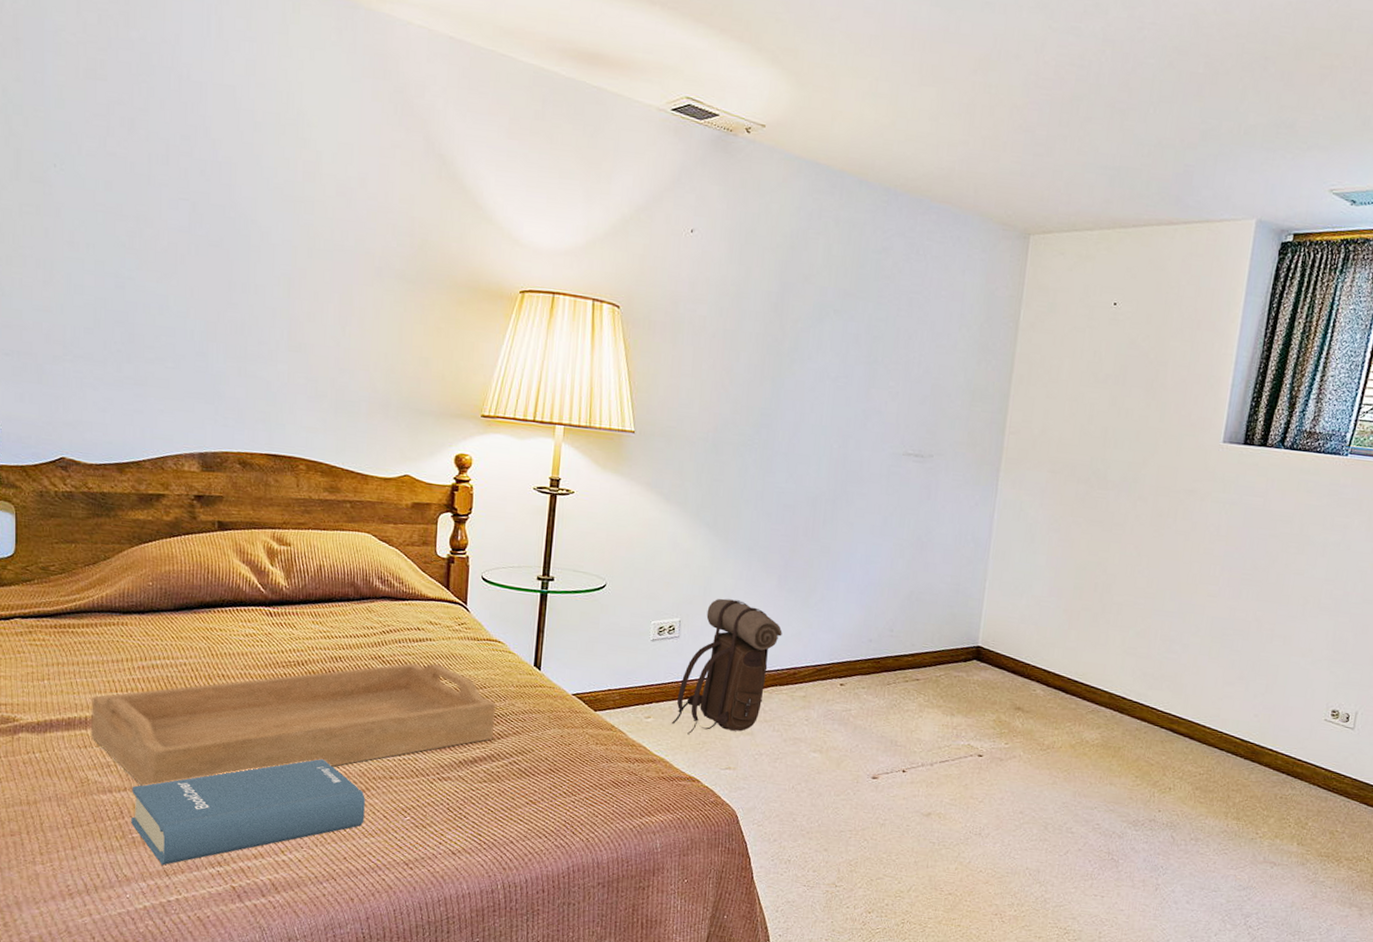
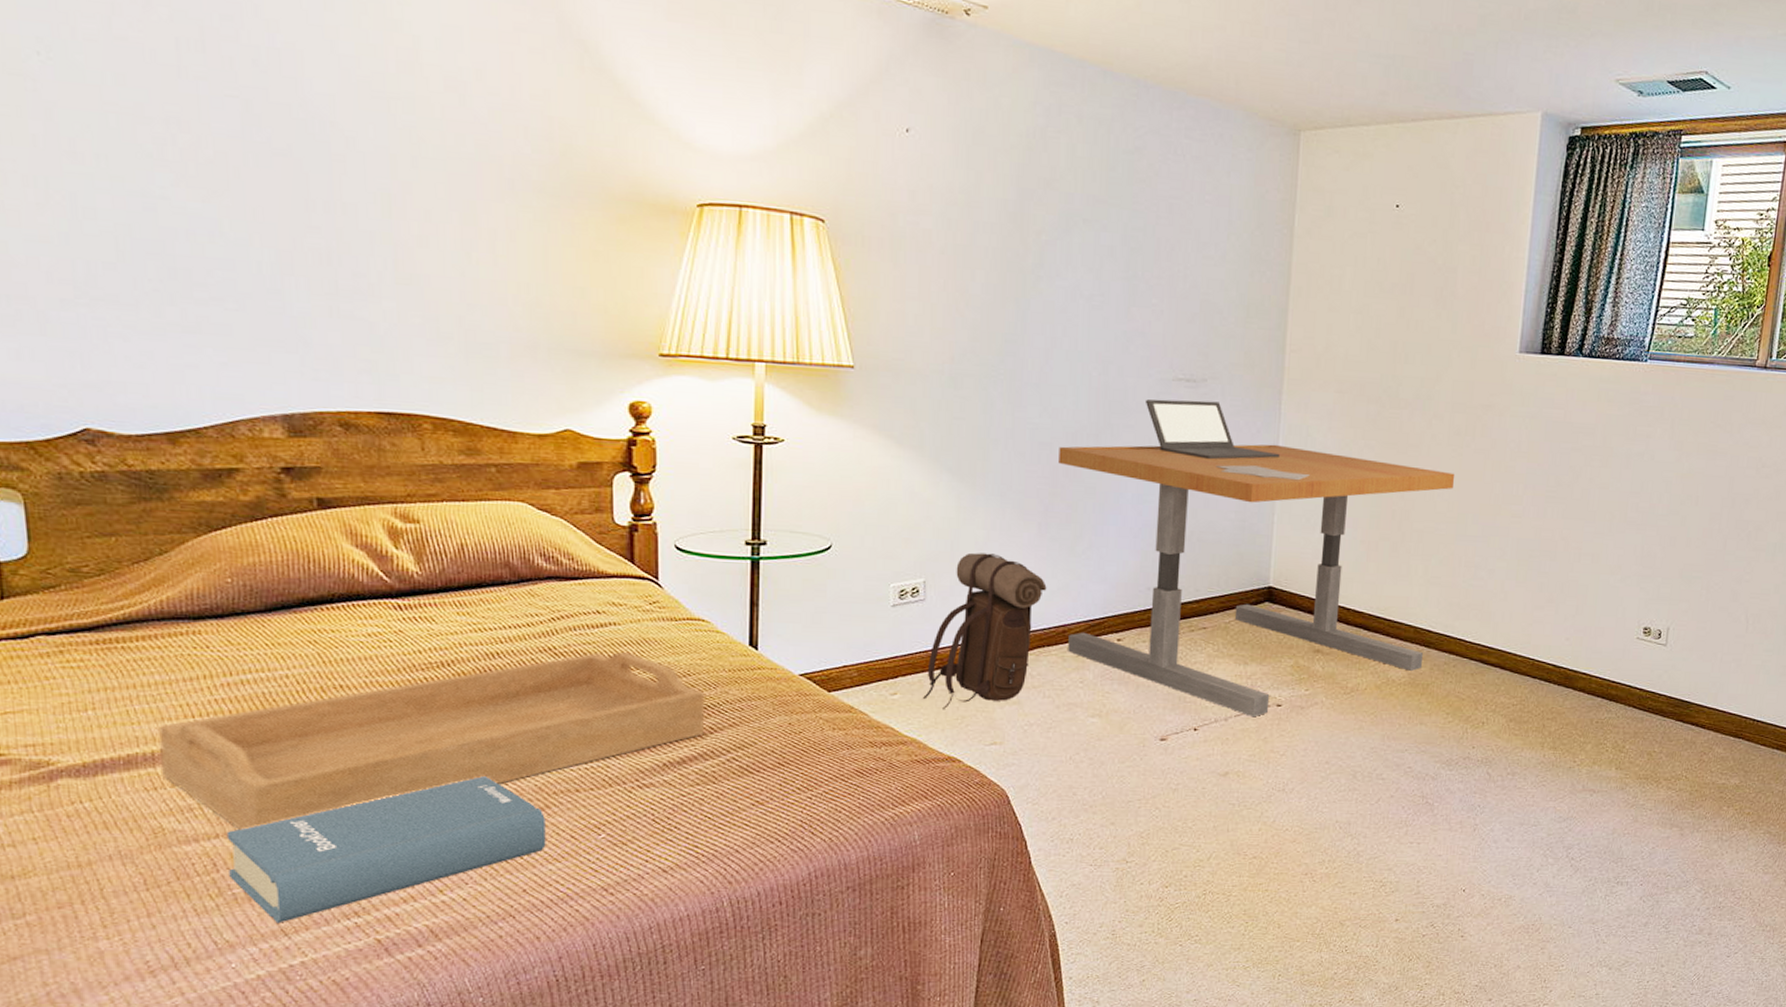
desk: none [797,471,1156,764] -> present [1058,399,1455,716]

